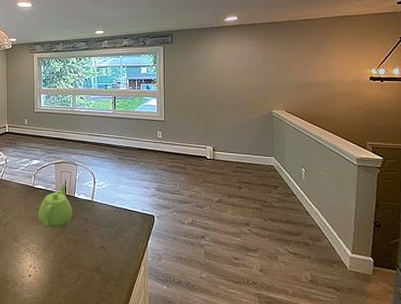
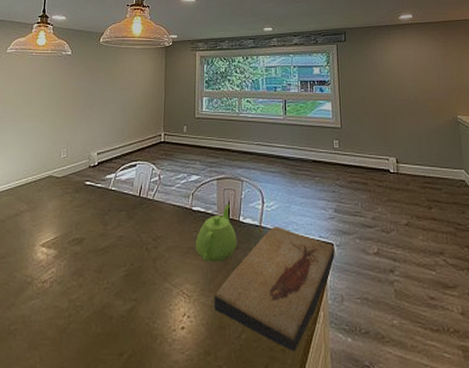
fish fossil: none [55,202,155,294] -> present [215,227,335,351]

